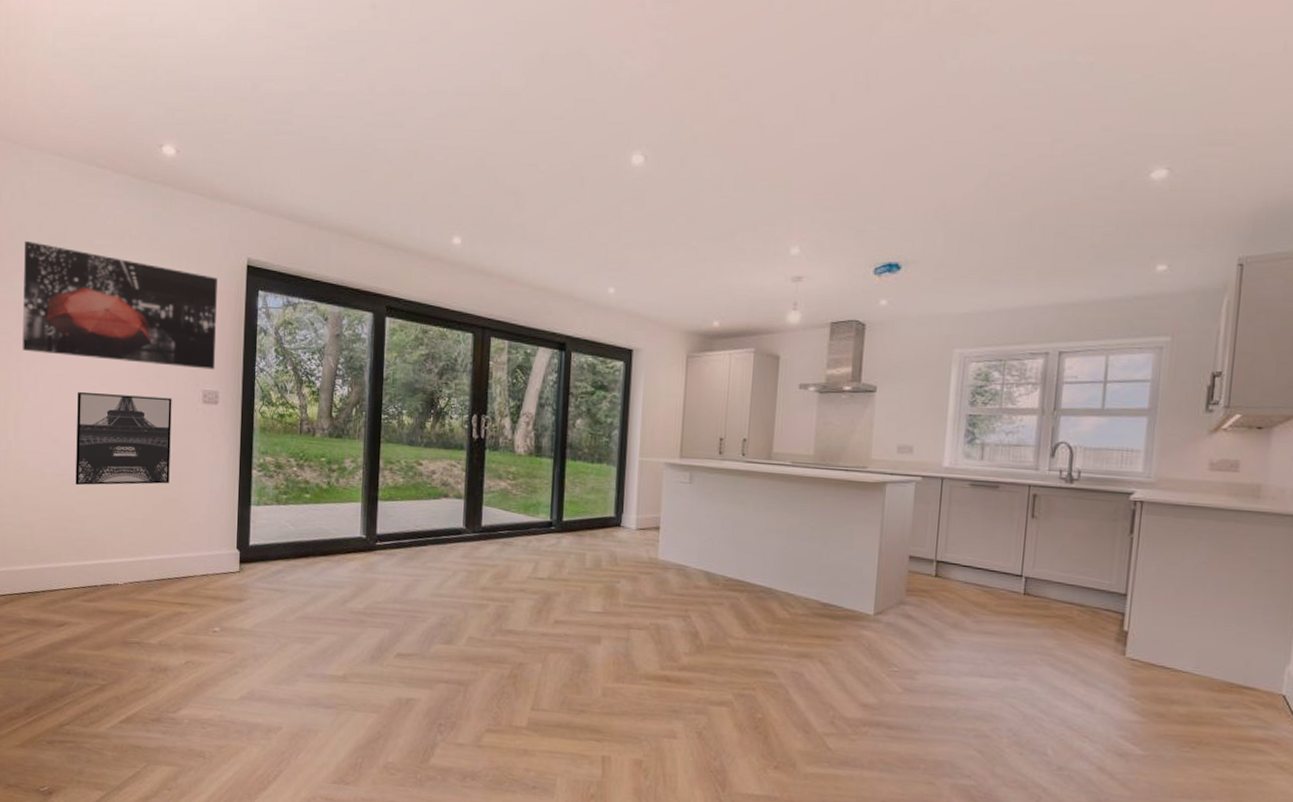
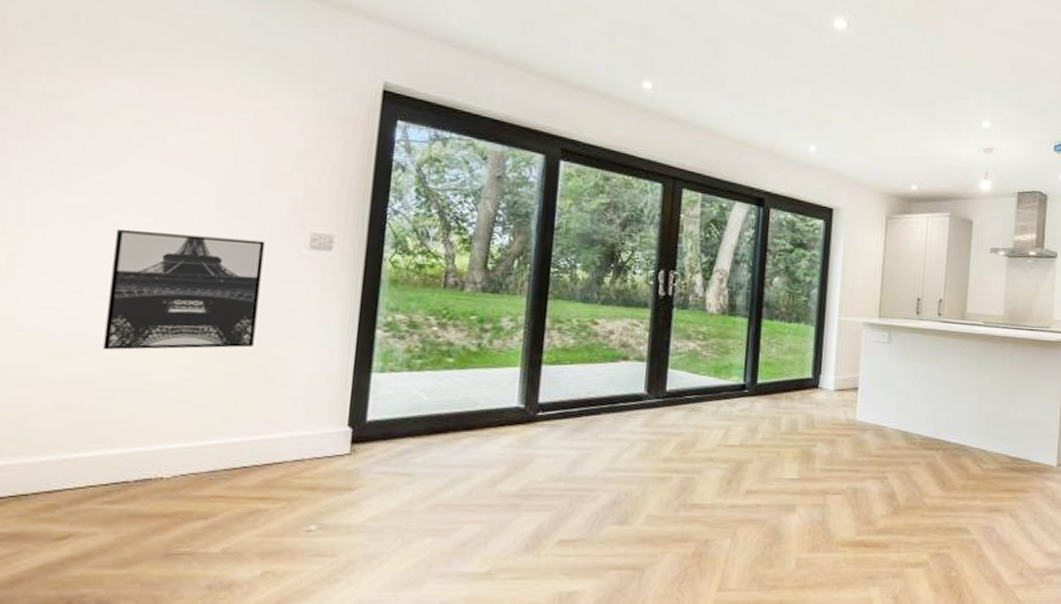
wall art: present [22,241,218,370] -> none [29,33,341,209]

